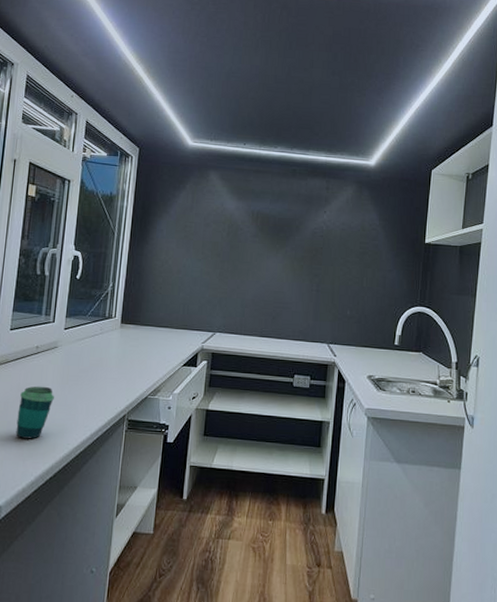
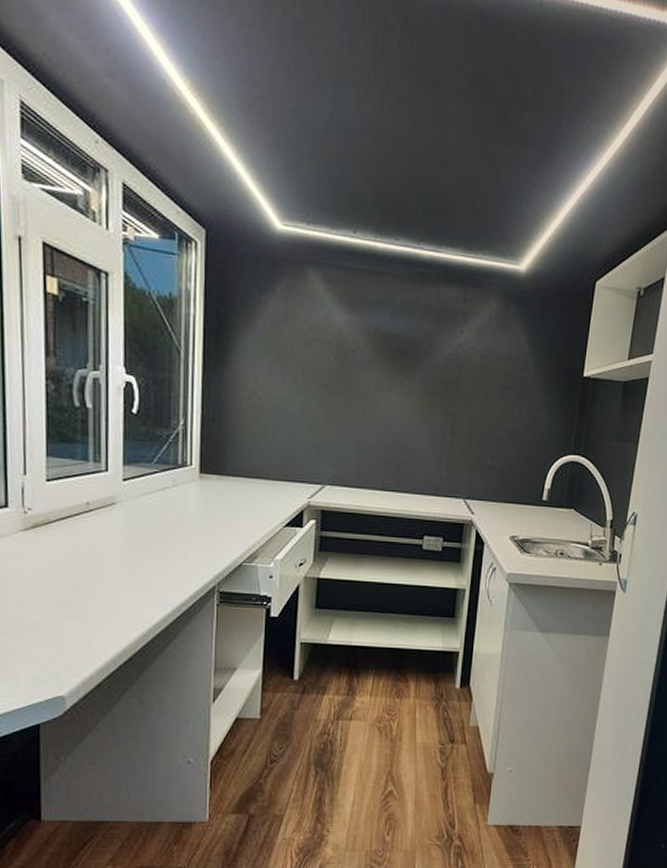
cup: present [16,386,54,439] -> none [71,552,119,618]

